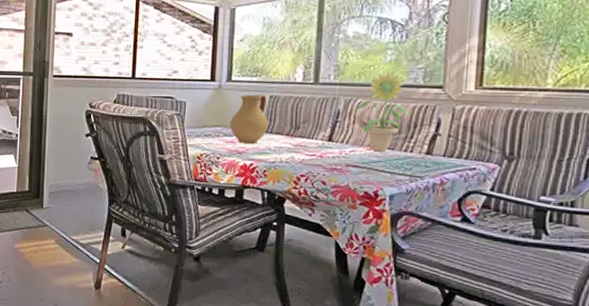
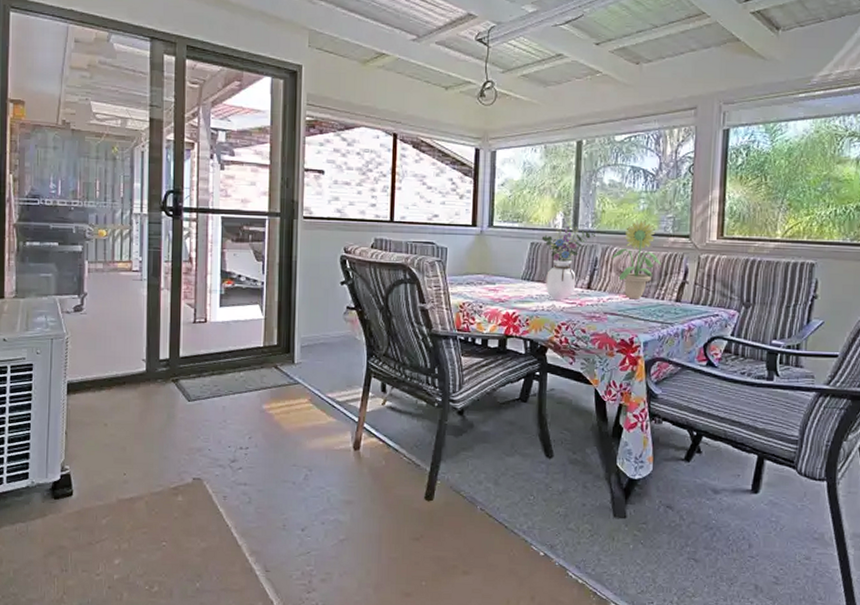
pitcher: present [229,93,269,143] -> none [492,240,531,291]
bouquet: none [280,72,339,152] -> present [541,219,596,300]

